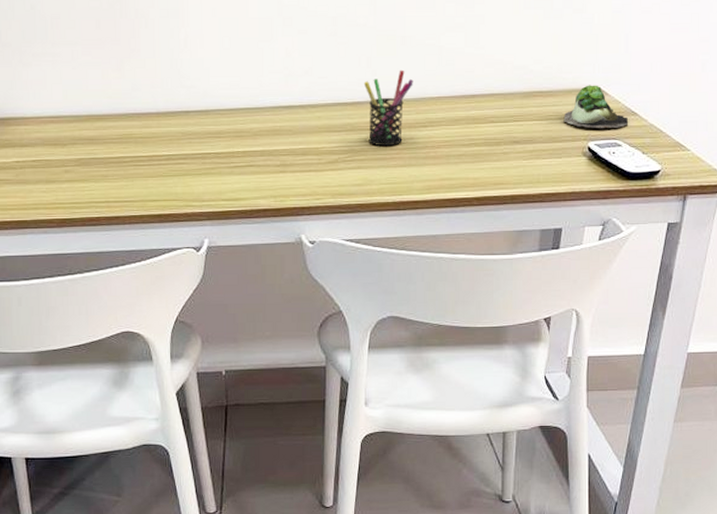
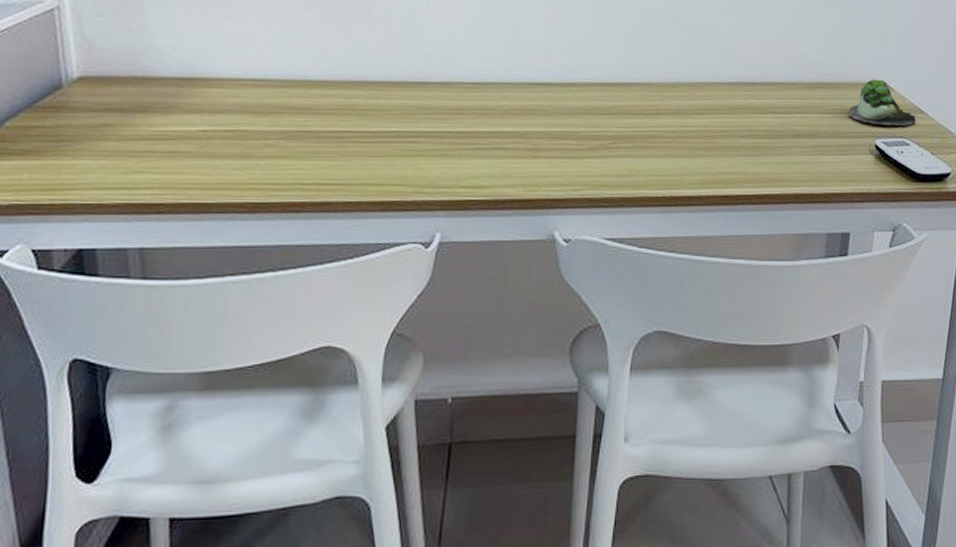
pen holder: present [363,69,413,147] -> none [632,51,687,134]

